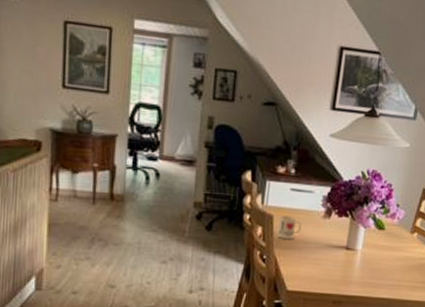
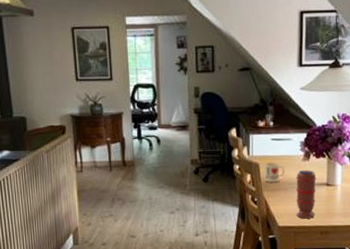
spice grinder: none [308,229,336,285] -> present [296,170,317,219]

